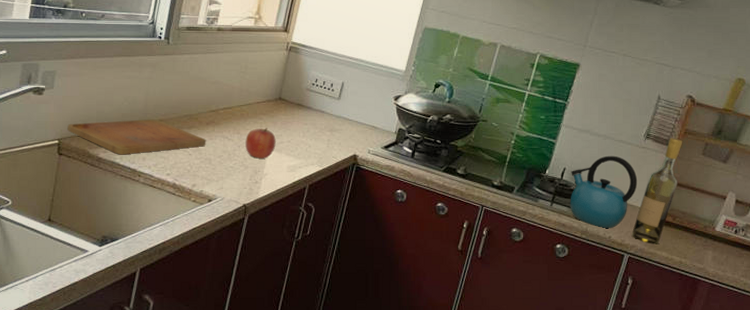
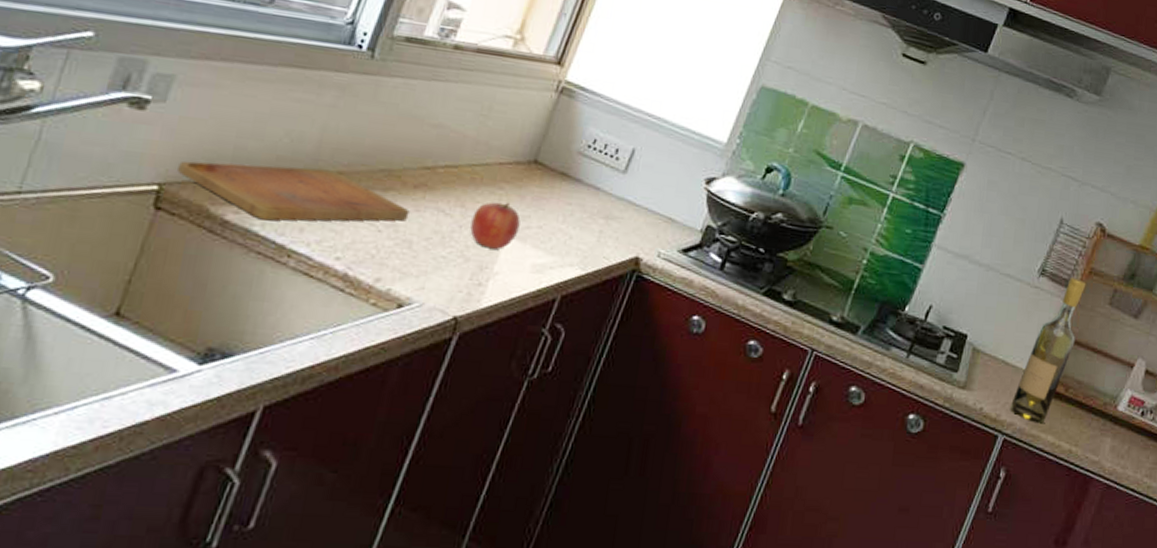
kettle: present [570,155,638,229] -> none [932,293,1025,397]

